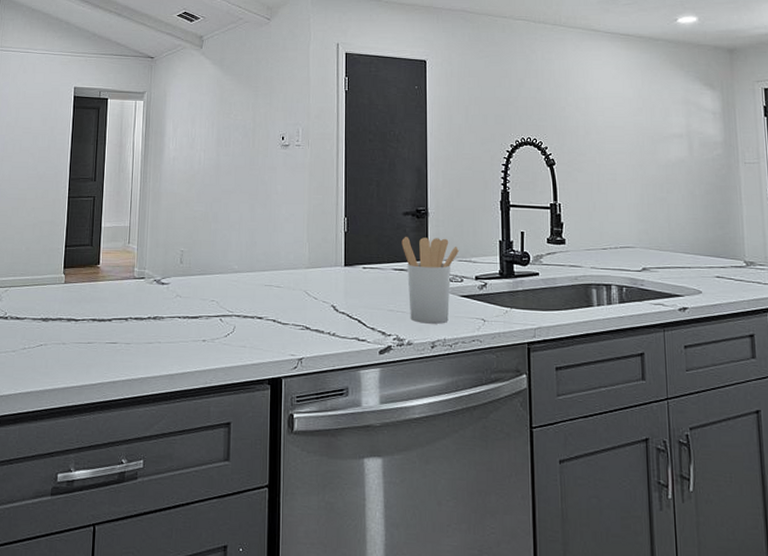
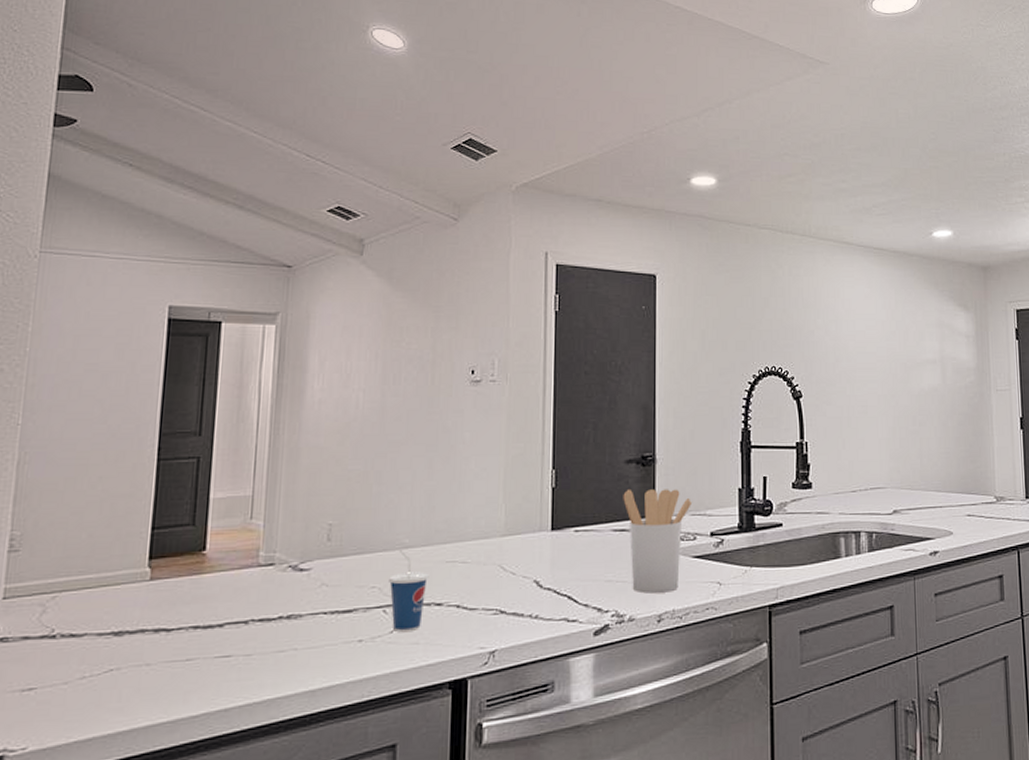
cup: none [224,274,253,337] -> present [389,550,429,632]

